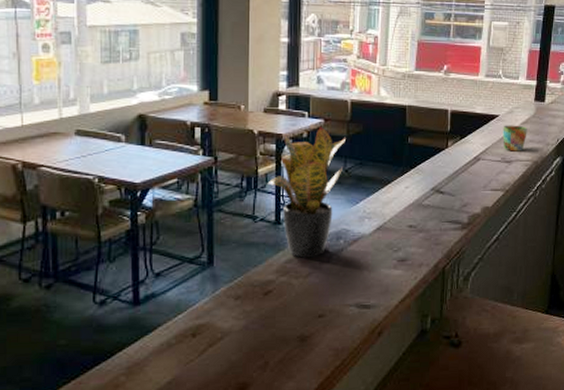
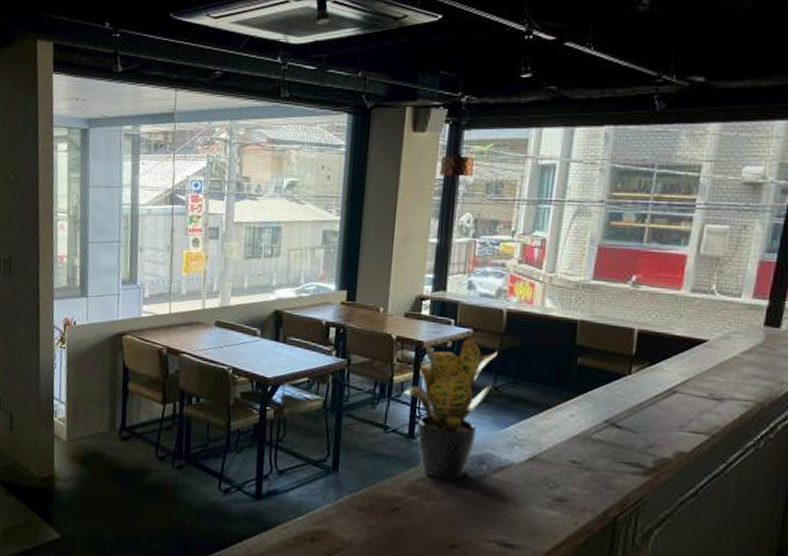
mug: present [502,125,527,152] -> none [711,353,751,388]

